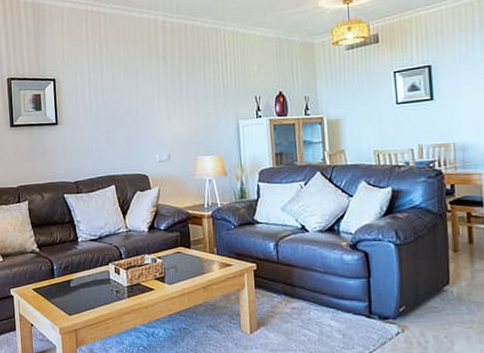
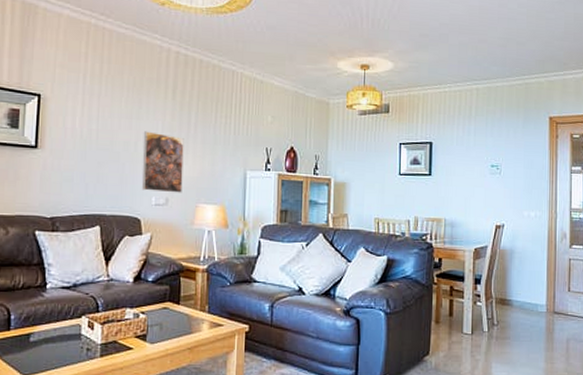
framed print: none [142,96,182,150] -> present [141,131,184,193]

